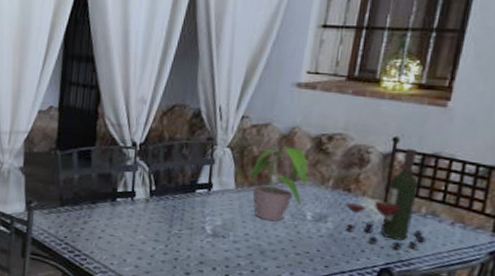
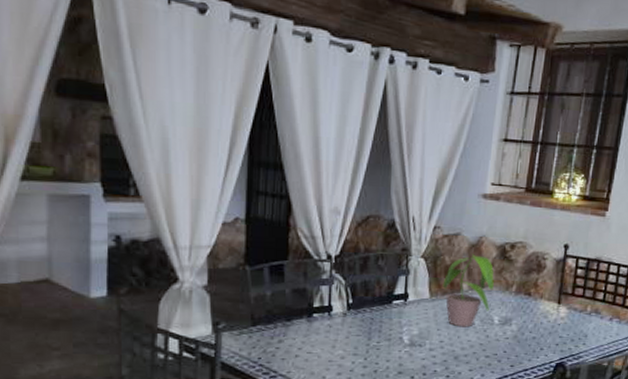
wine bottle: present [345,148,427,250] -> none [526,253,591,346]

